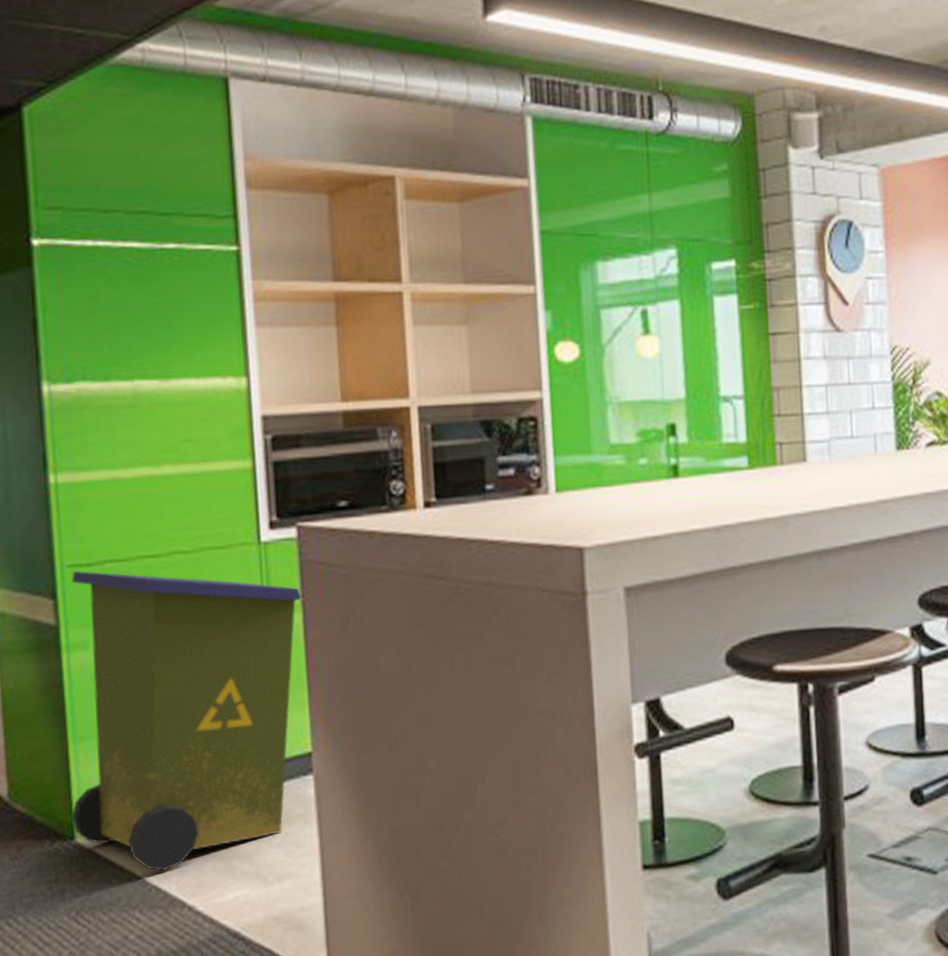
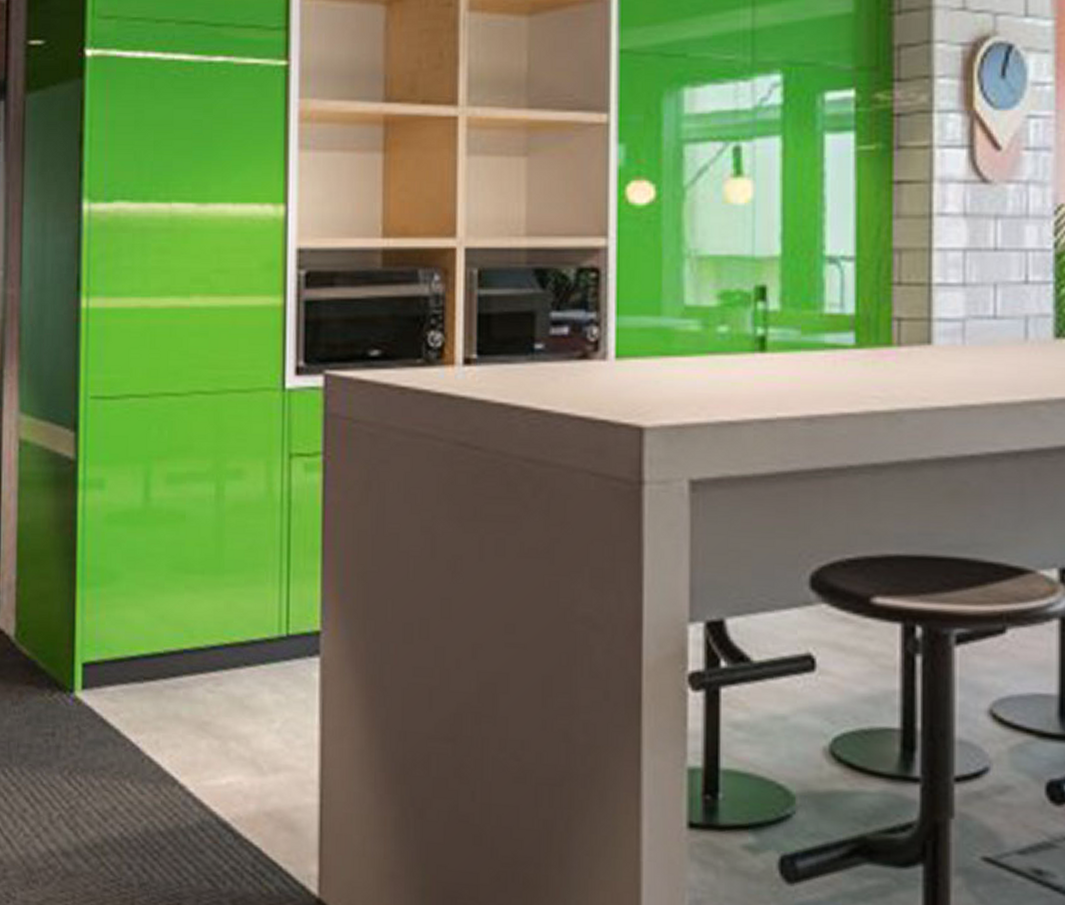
recycling bin: present [71,570,301,871] -> none [72,402,323,741]

